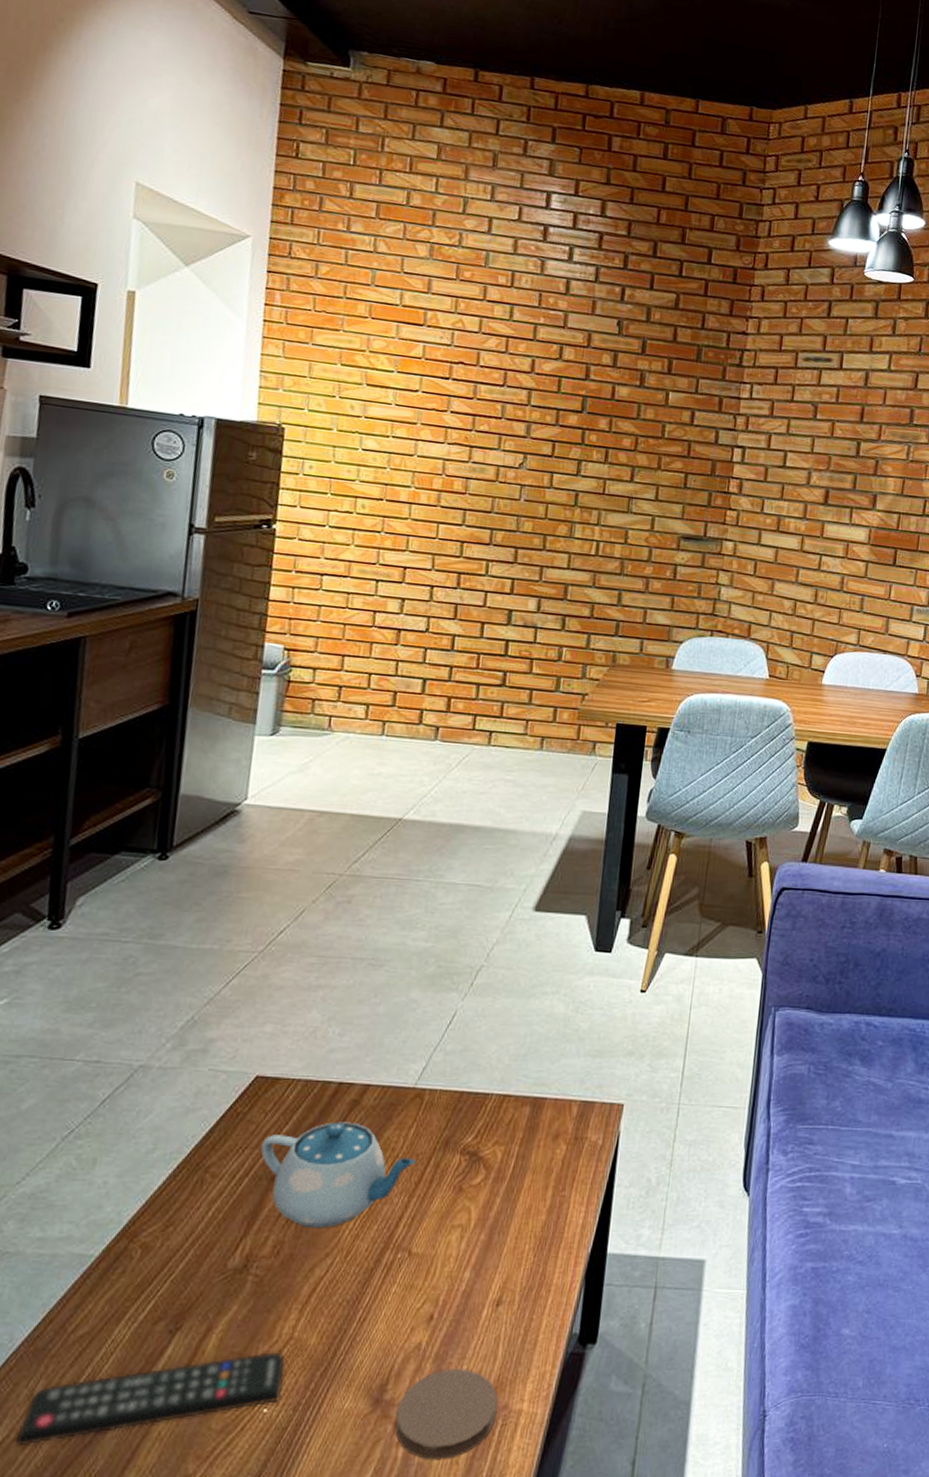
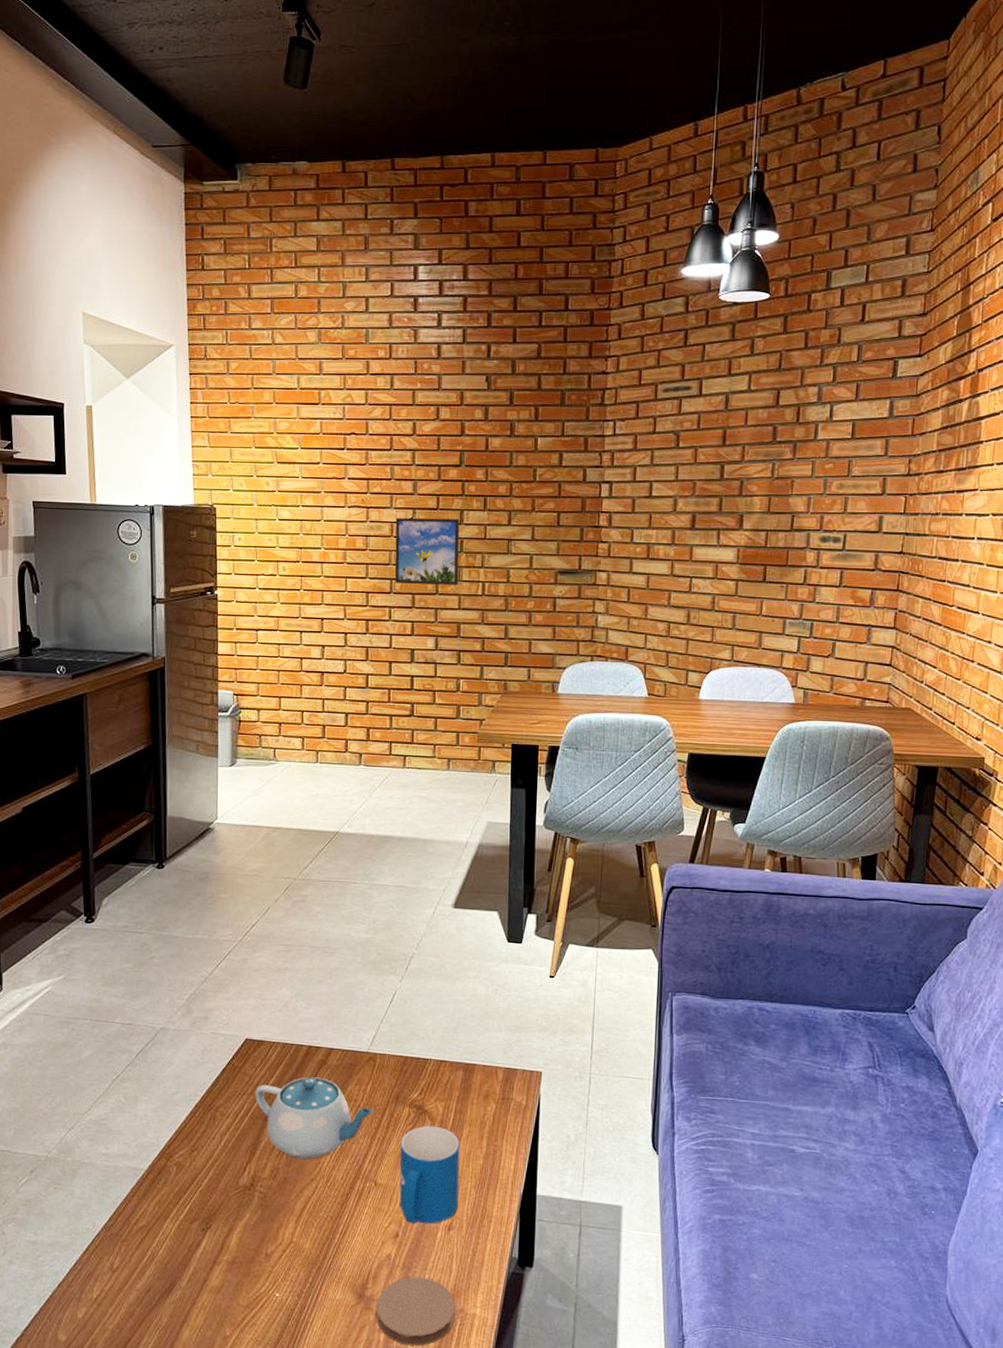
remote control: present [15,1352,285,1446] -> none [105,1251,289,1303]
mug: none [437,1176,520,1302] -> present [399,1125,460,1224]
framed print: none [496,461,577,542] -> present [394,517,460,585]

